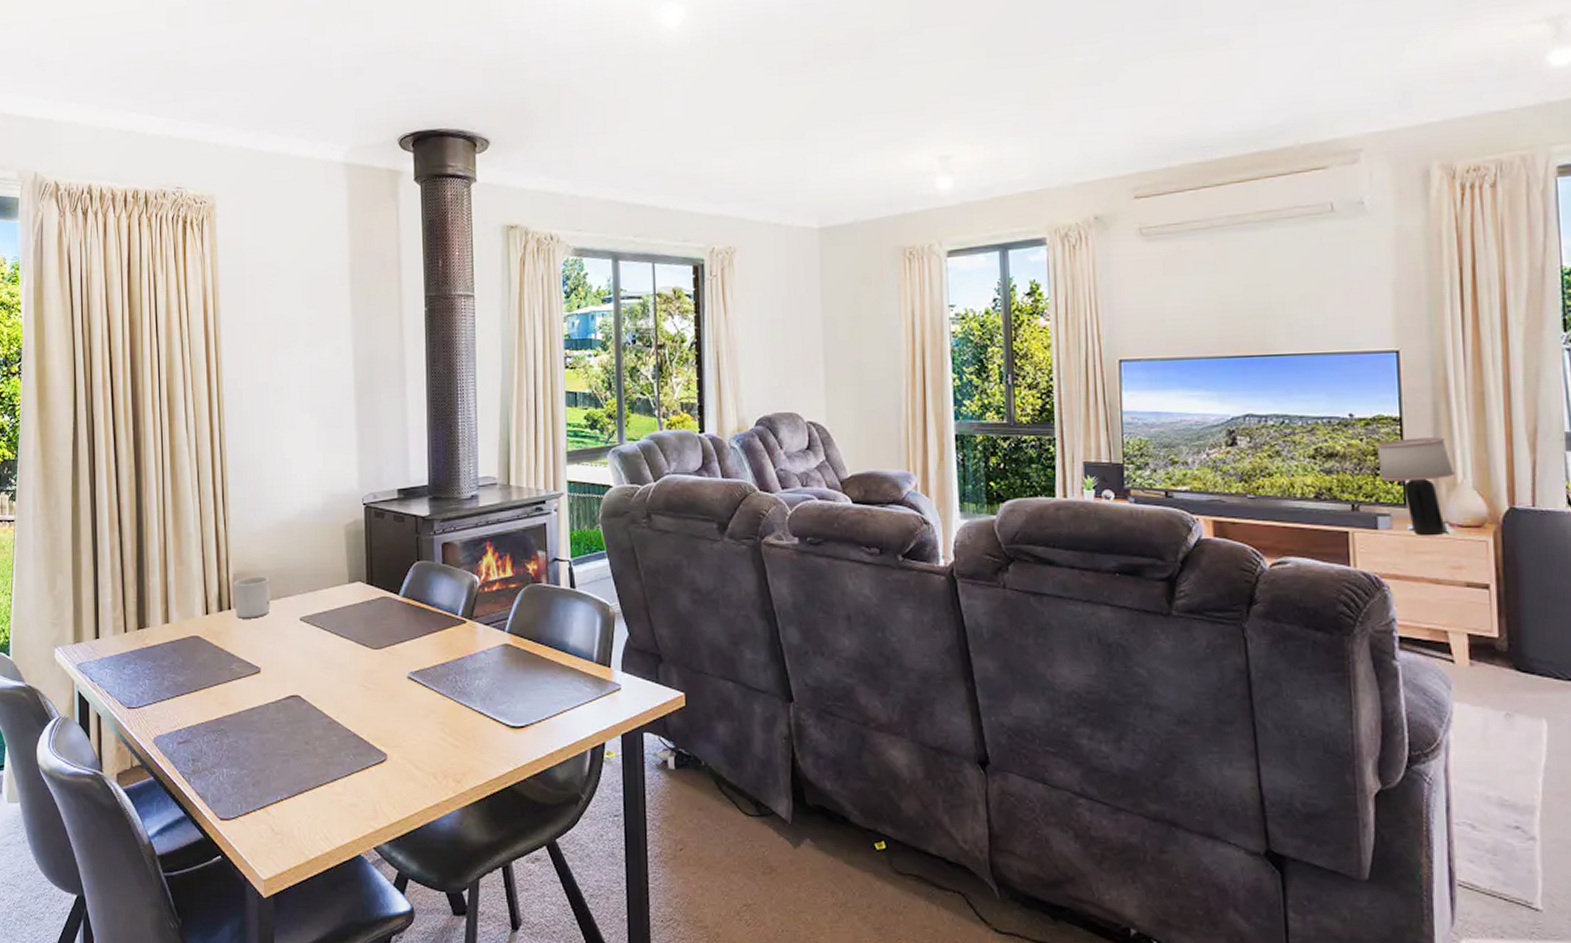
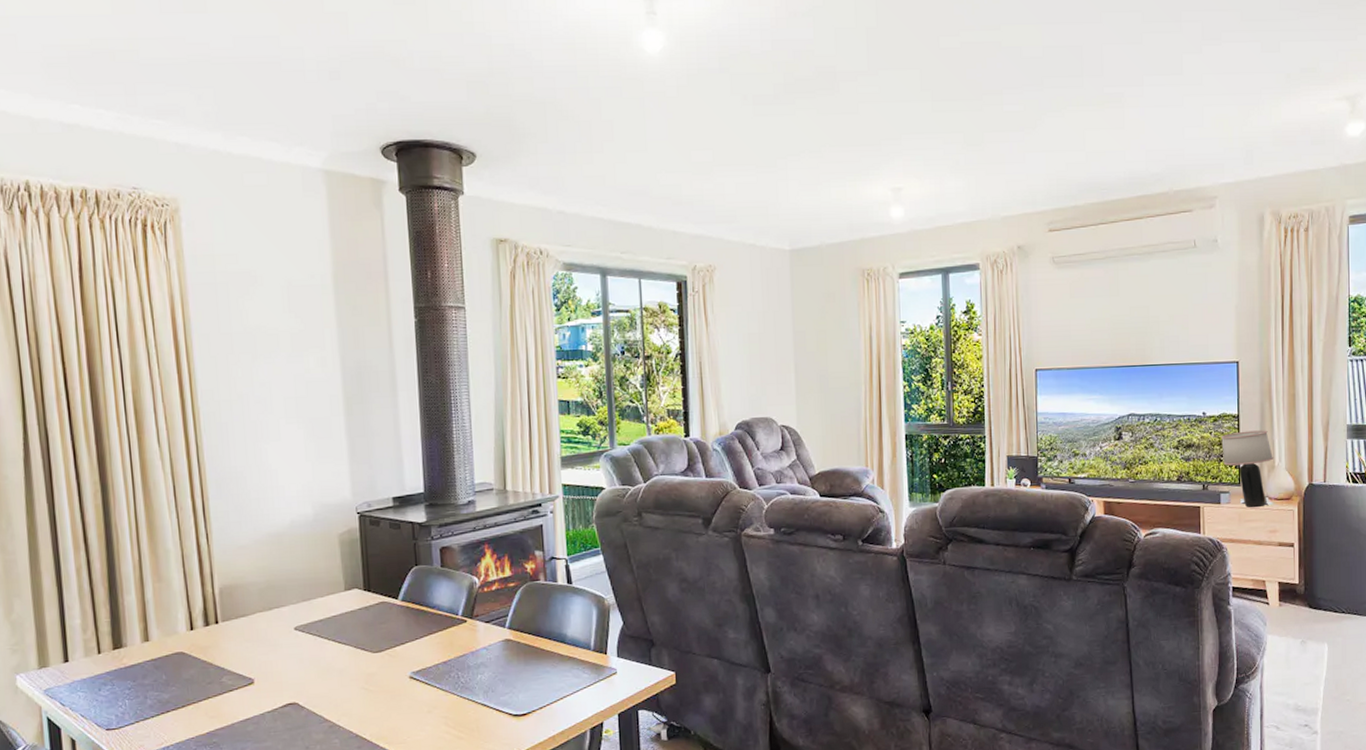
mug: present [232,576,271,619] -> none [219,588,262,632]

